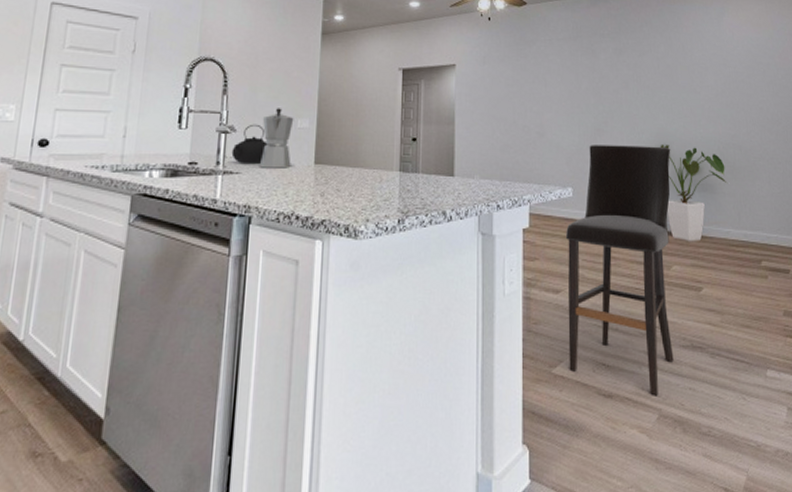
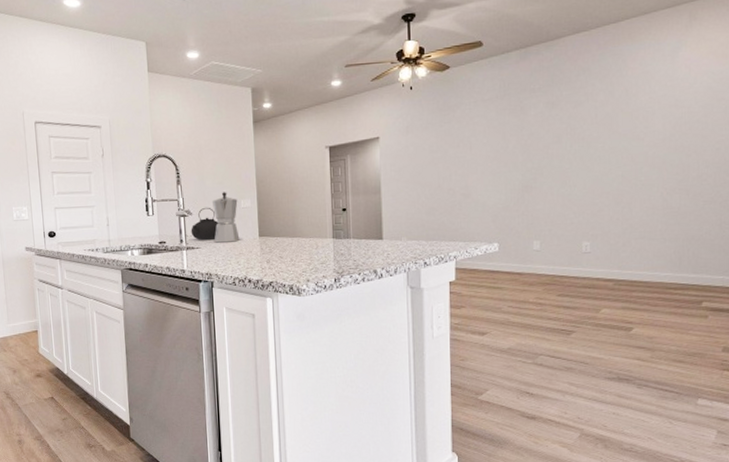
bar stool: present [565,145,674,396] -> none [491,197,606,419]
house plant: present [660,145,727,242] -> none [593,195,669,288]

